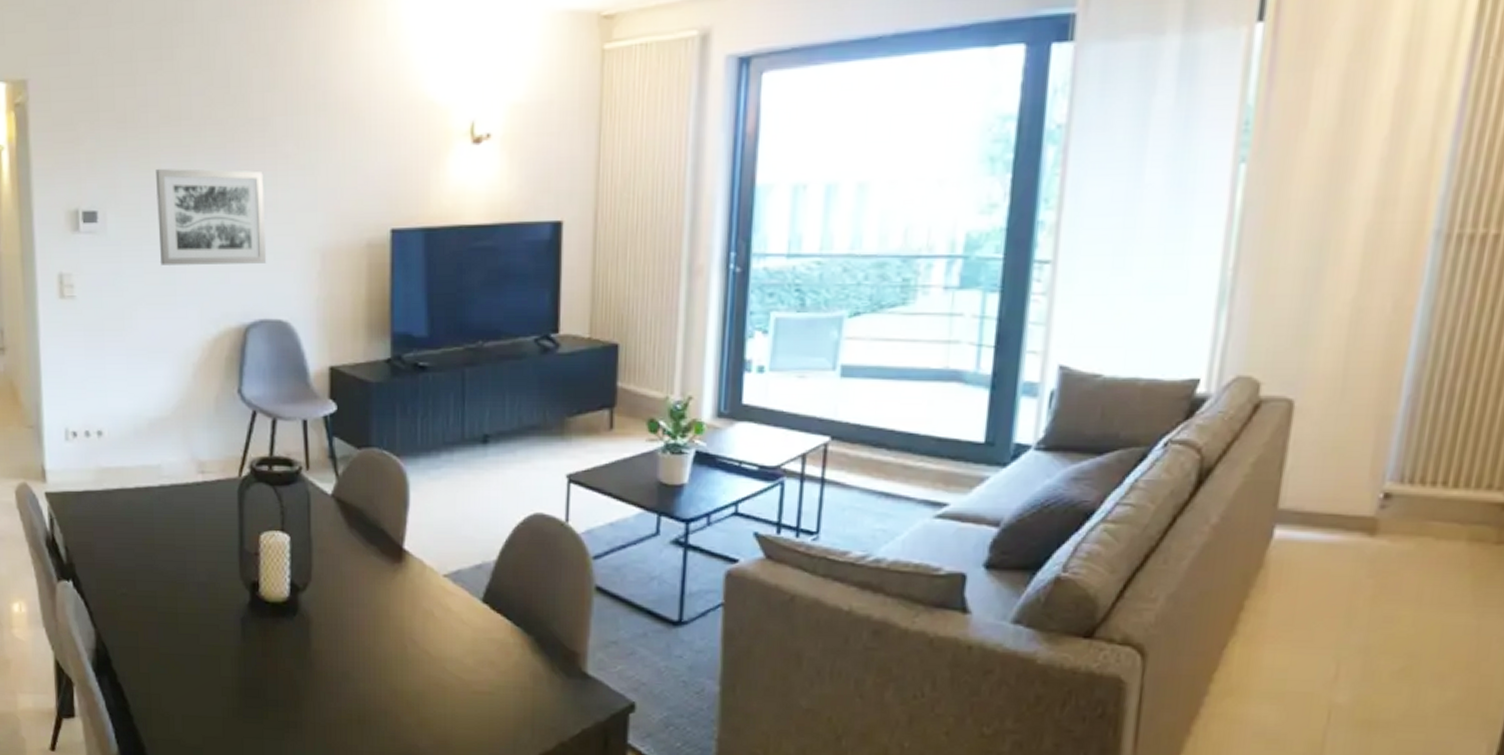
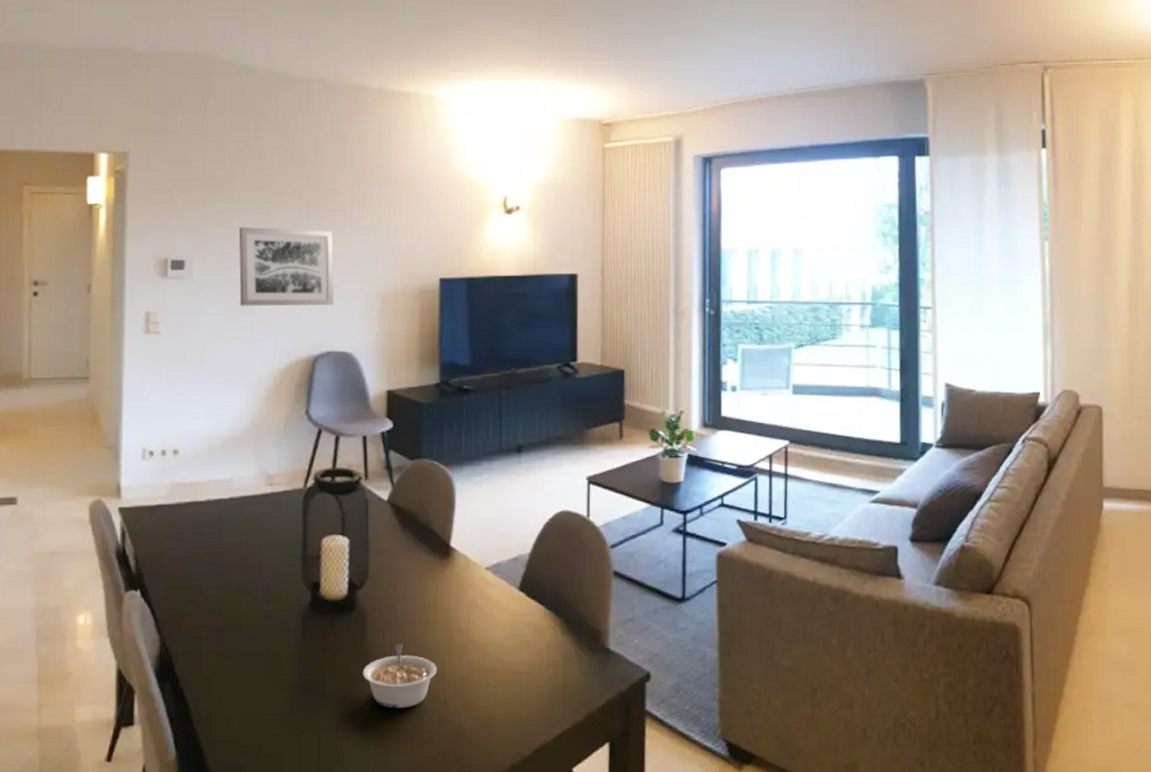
legume: none [307,653,388,722] -> present [362,644,437,709]

